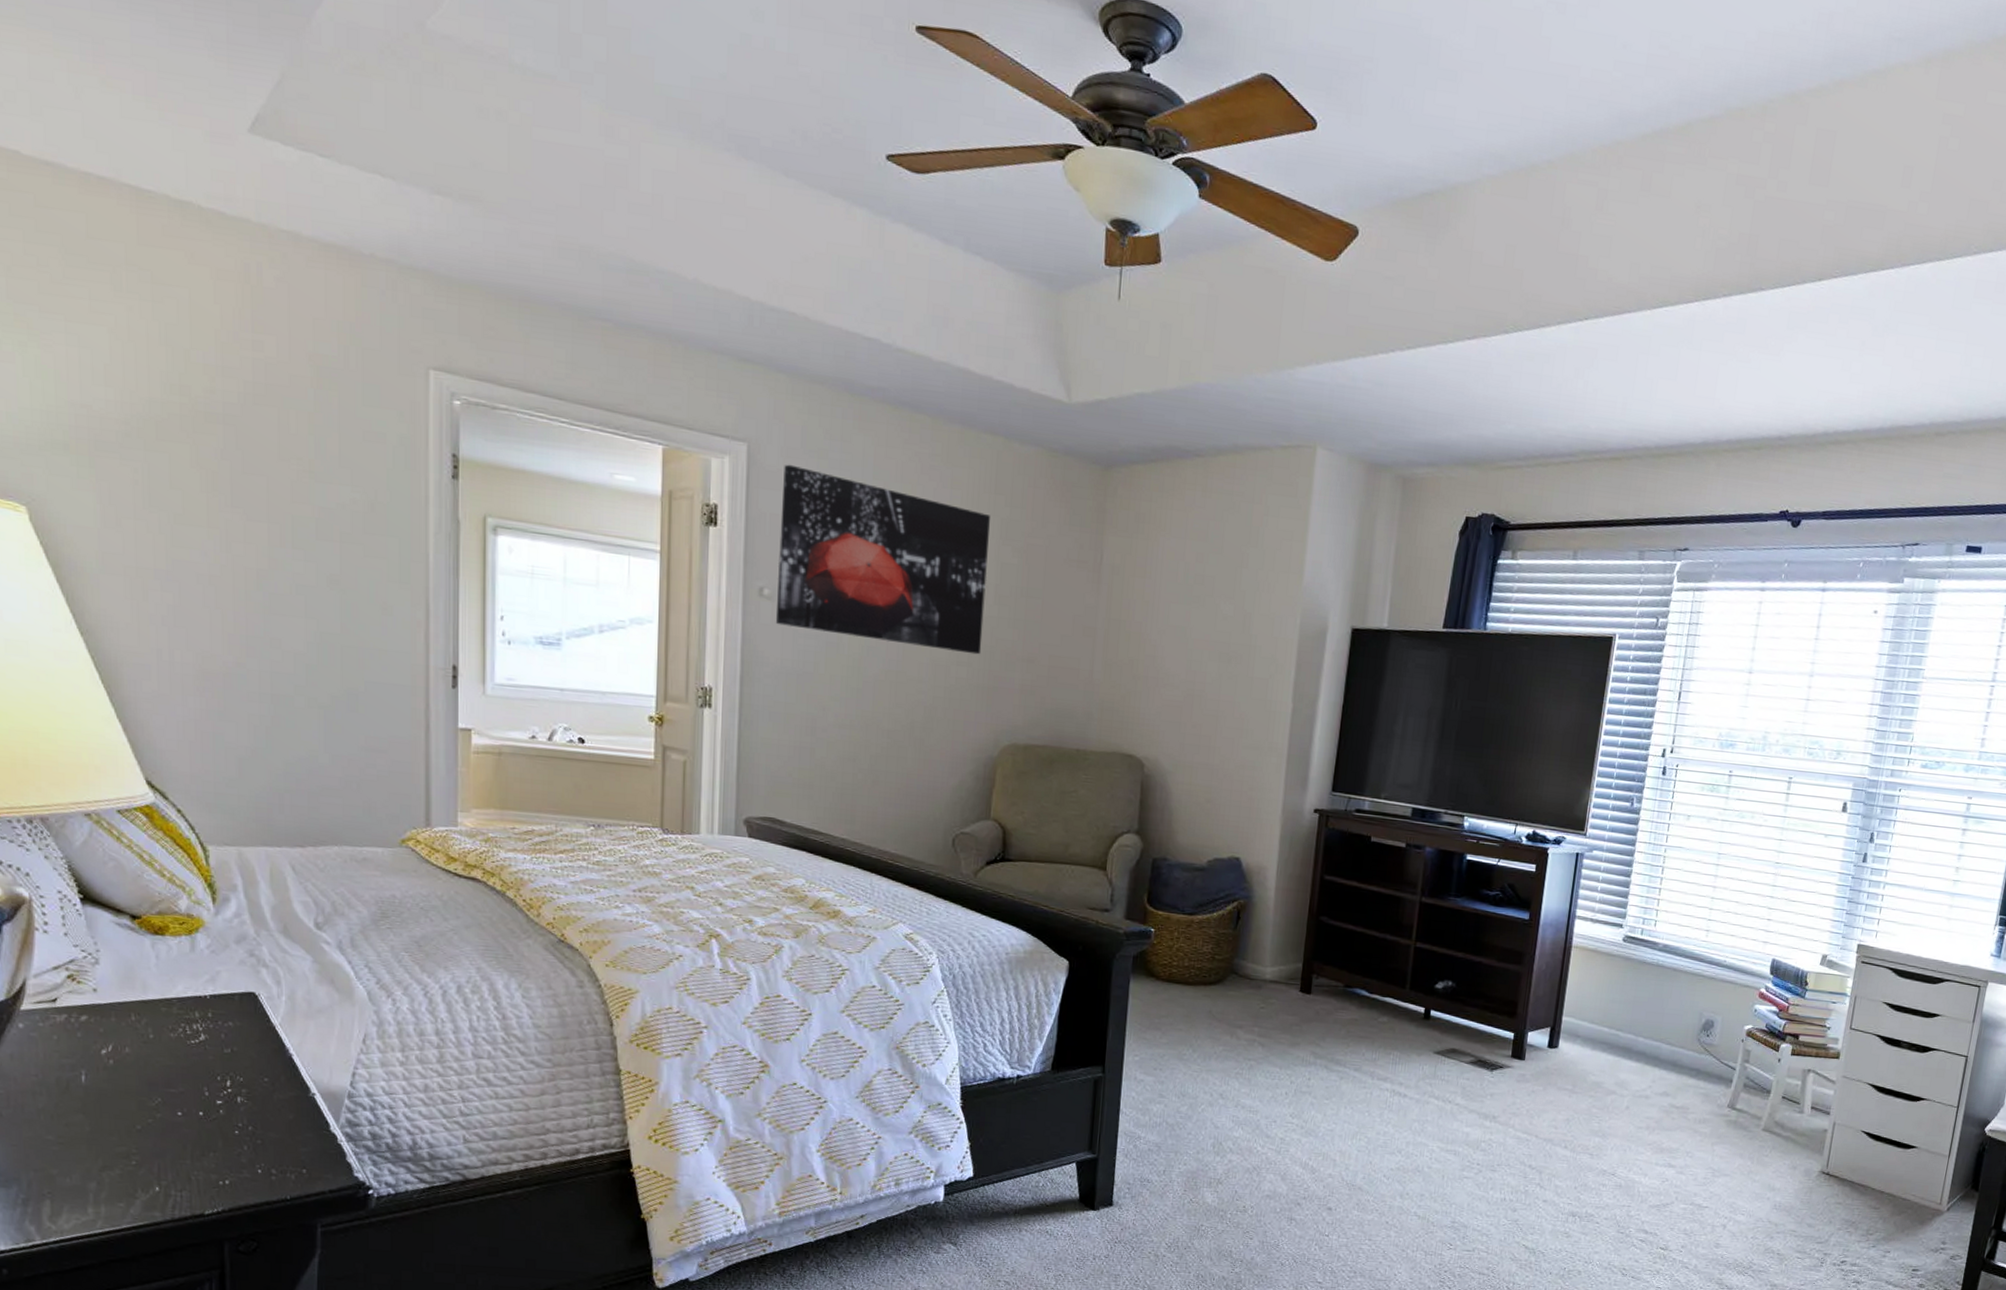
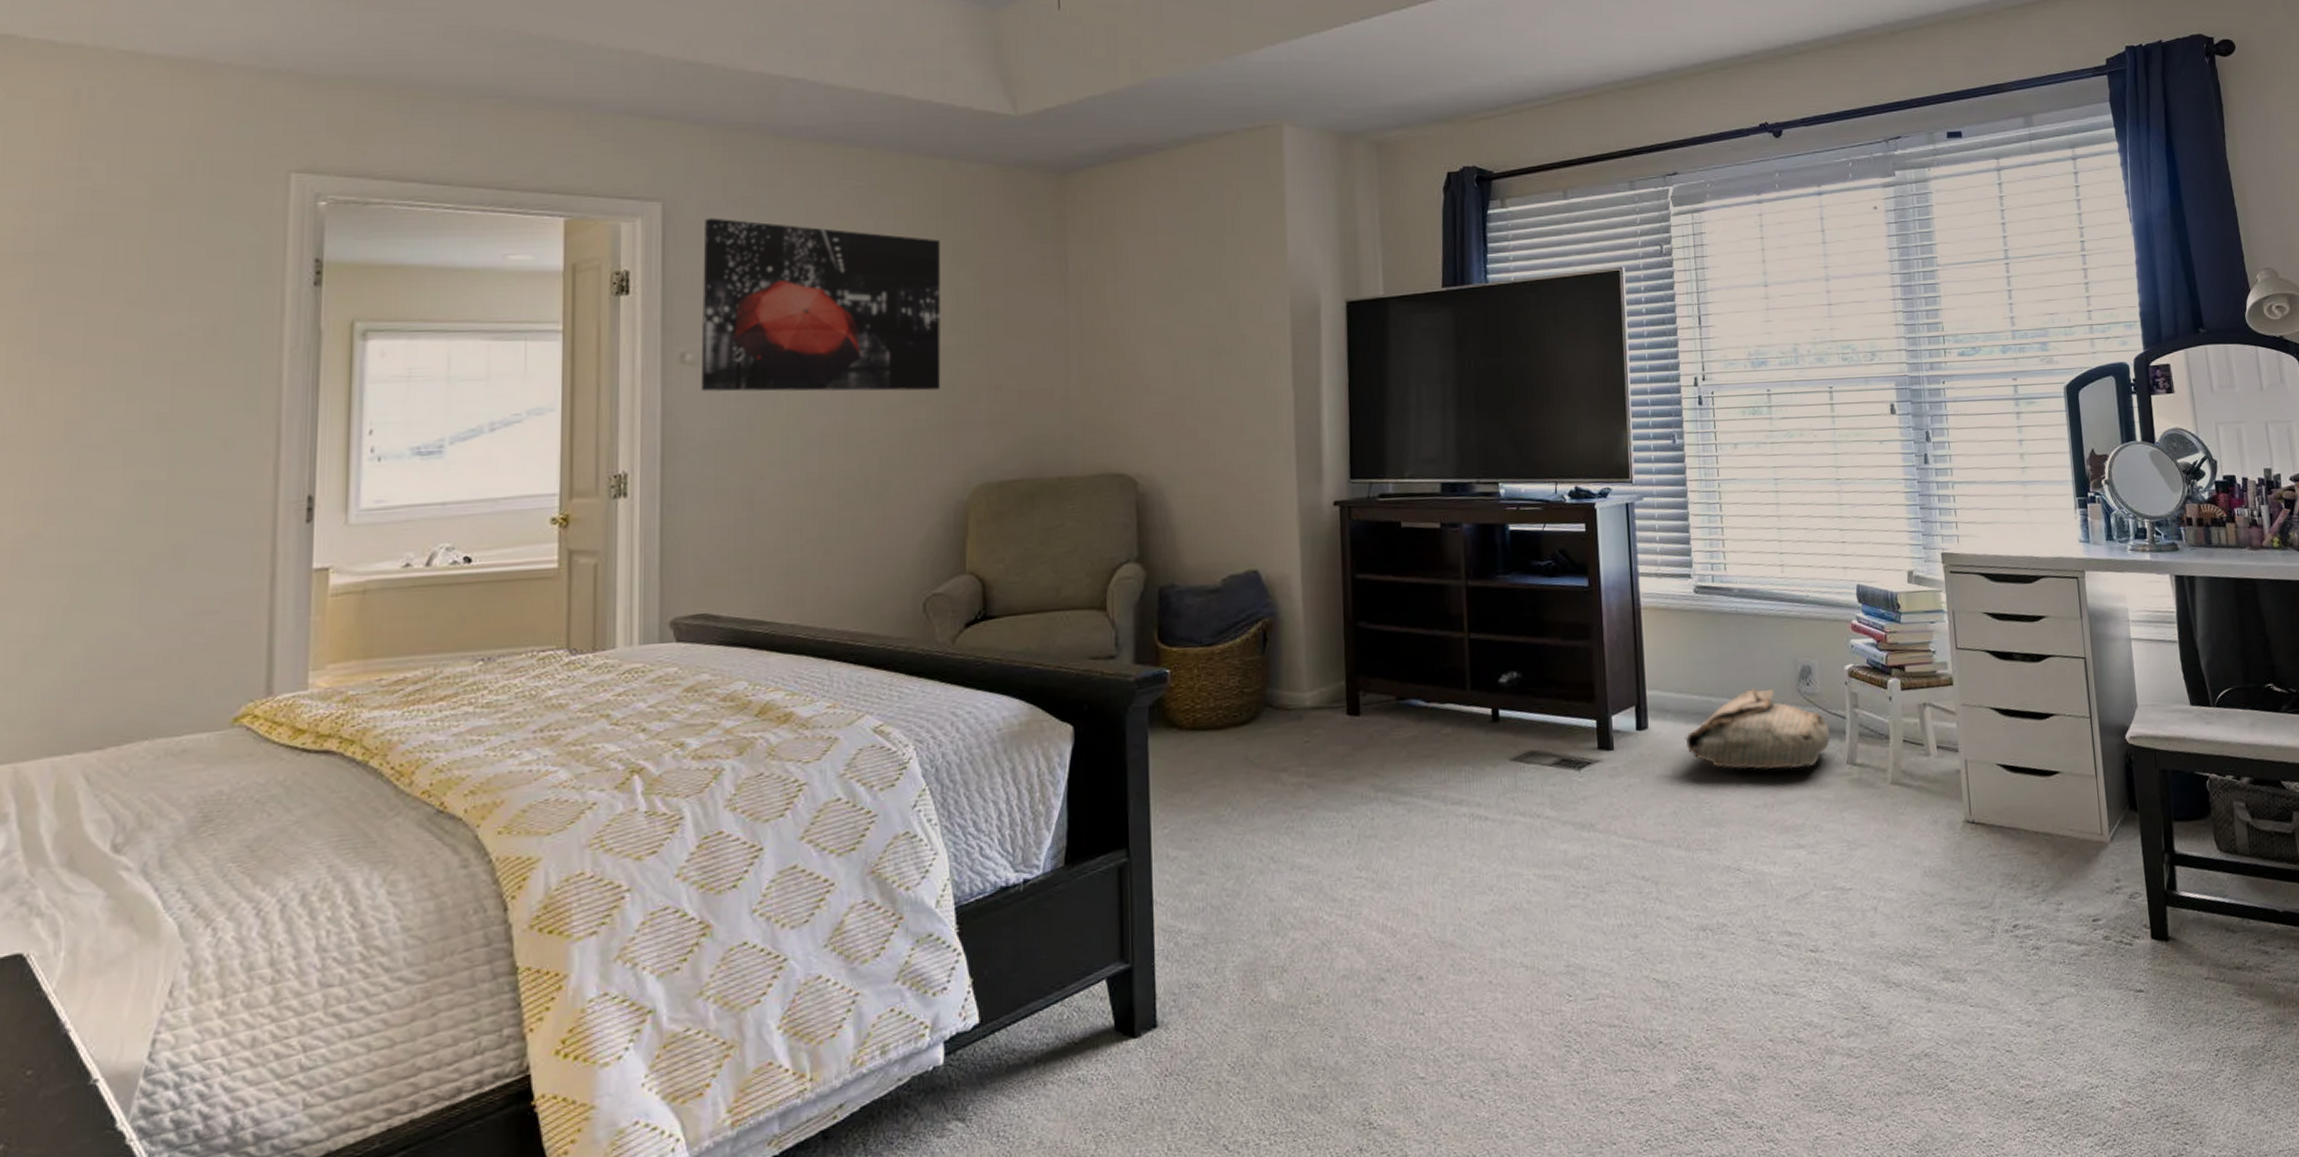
bag: none [1588,1030,1719,1104] -> present [1685,687,1830,770]

